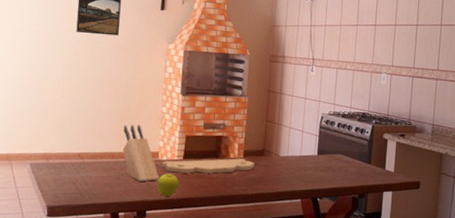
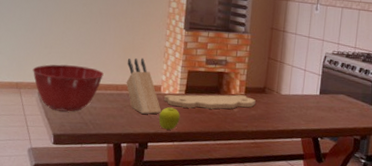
mixing bowl: none [23,134,99,183] -> present [32,64,104,112]

